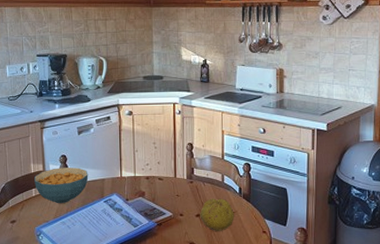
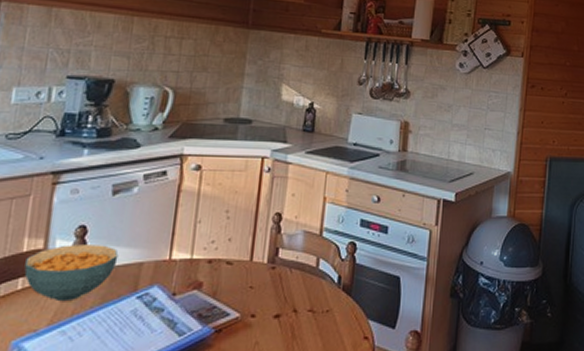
fruit: present [200,198,234,231] -> none [279,291,328,339]

